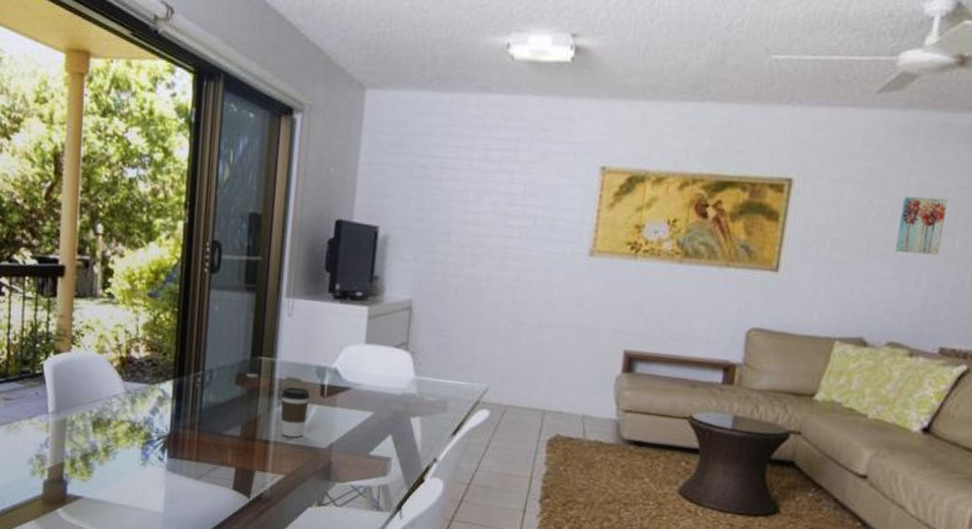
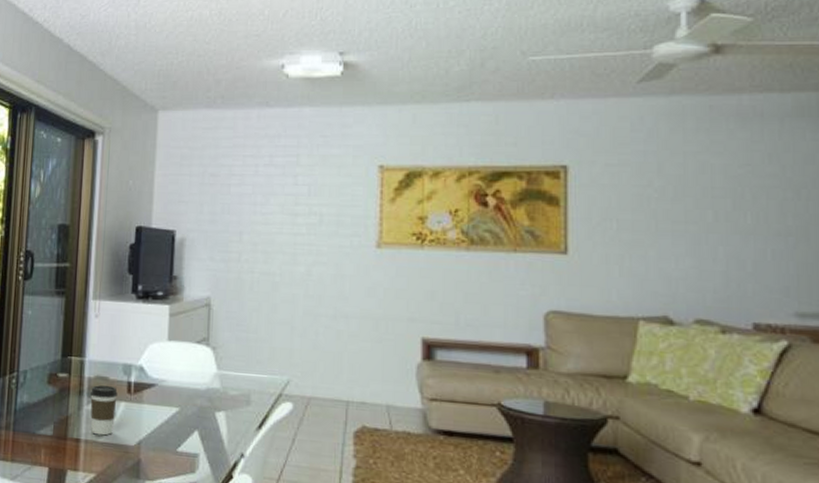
wall art: present [895,196,949,255] -> none [684,175,732,230]

